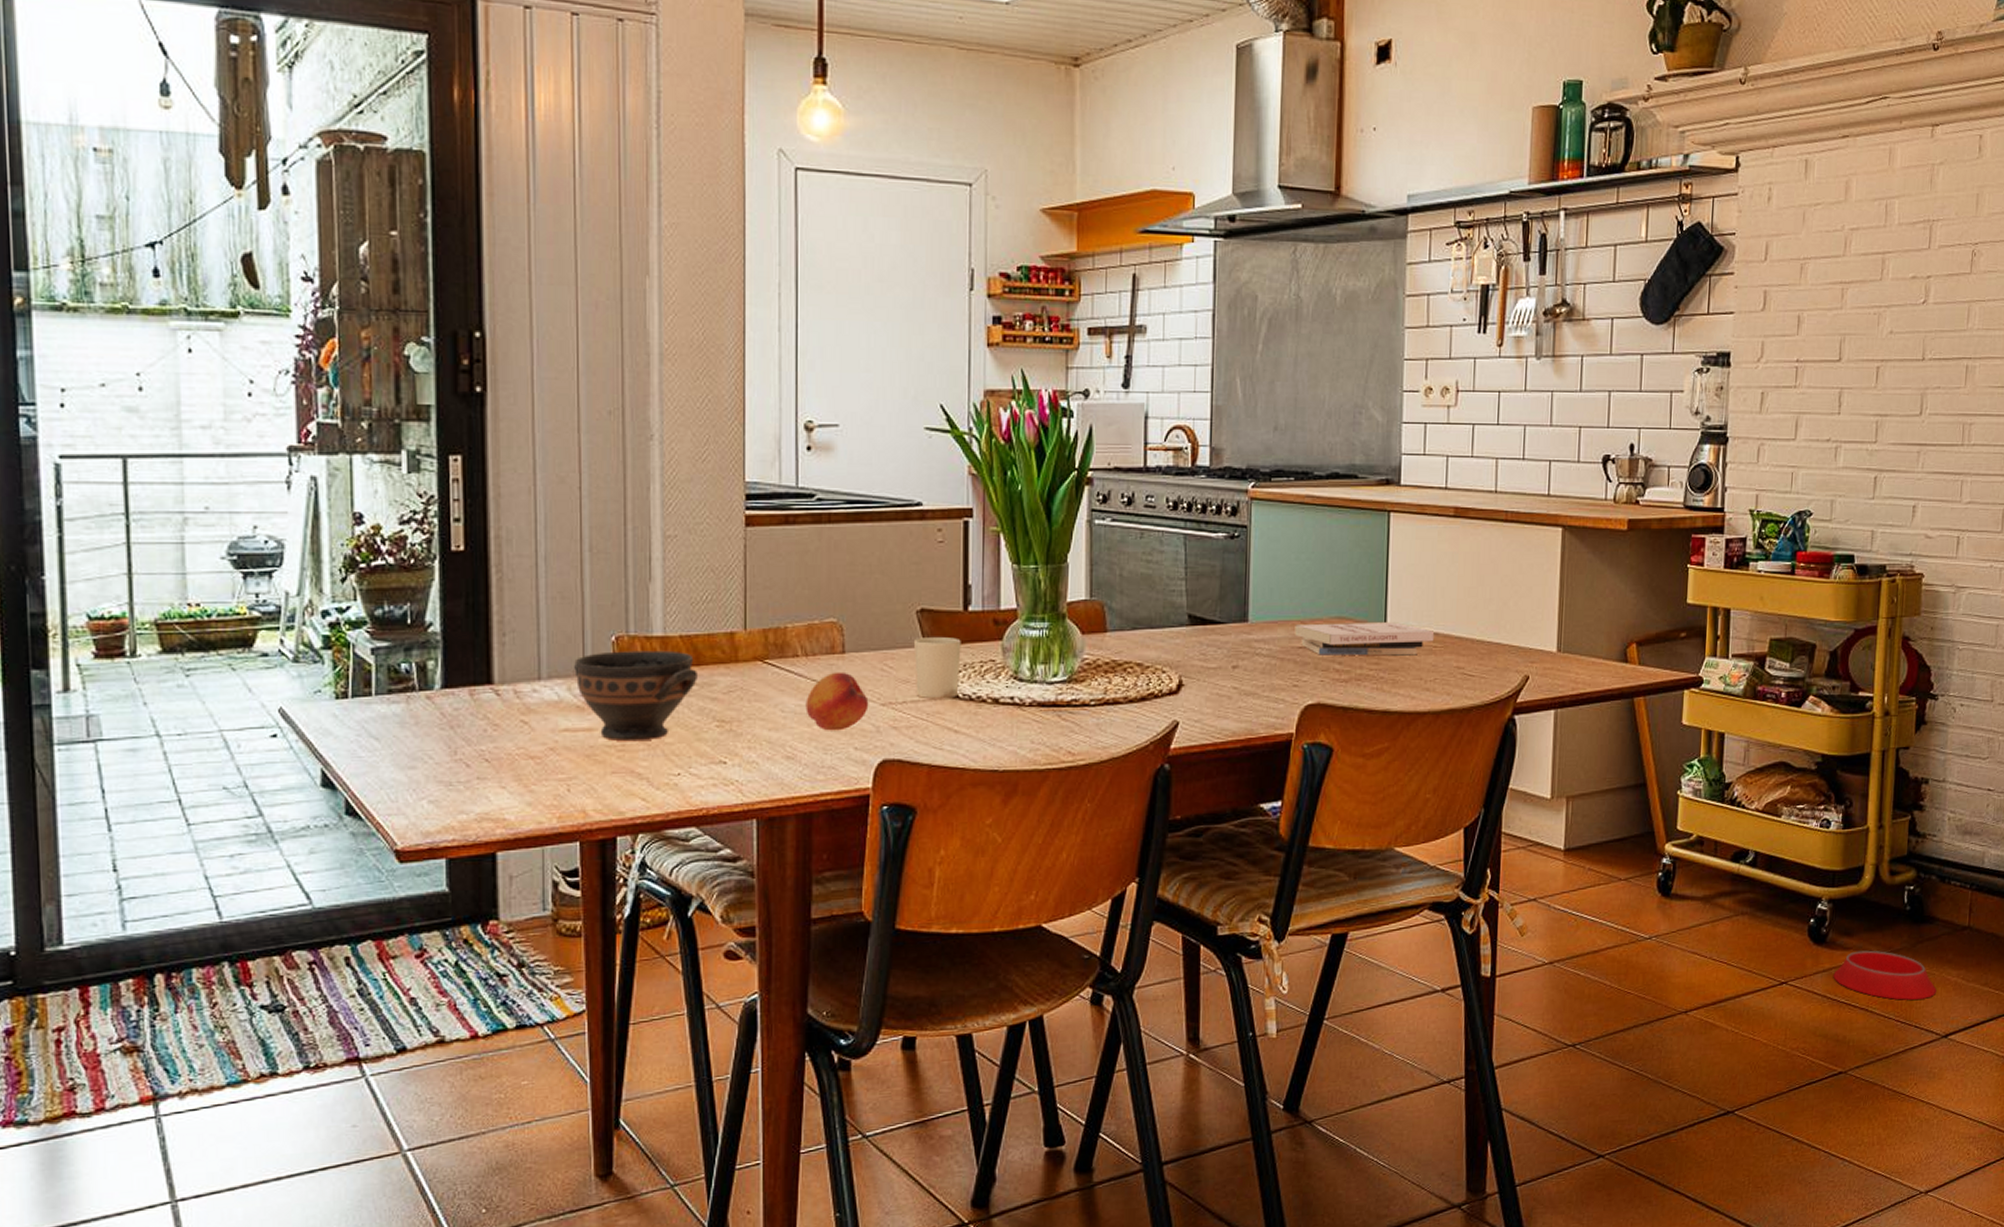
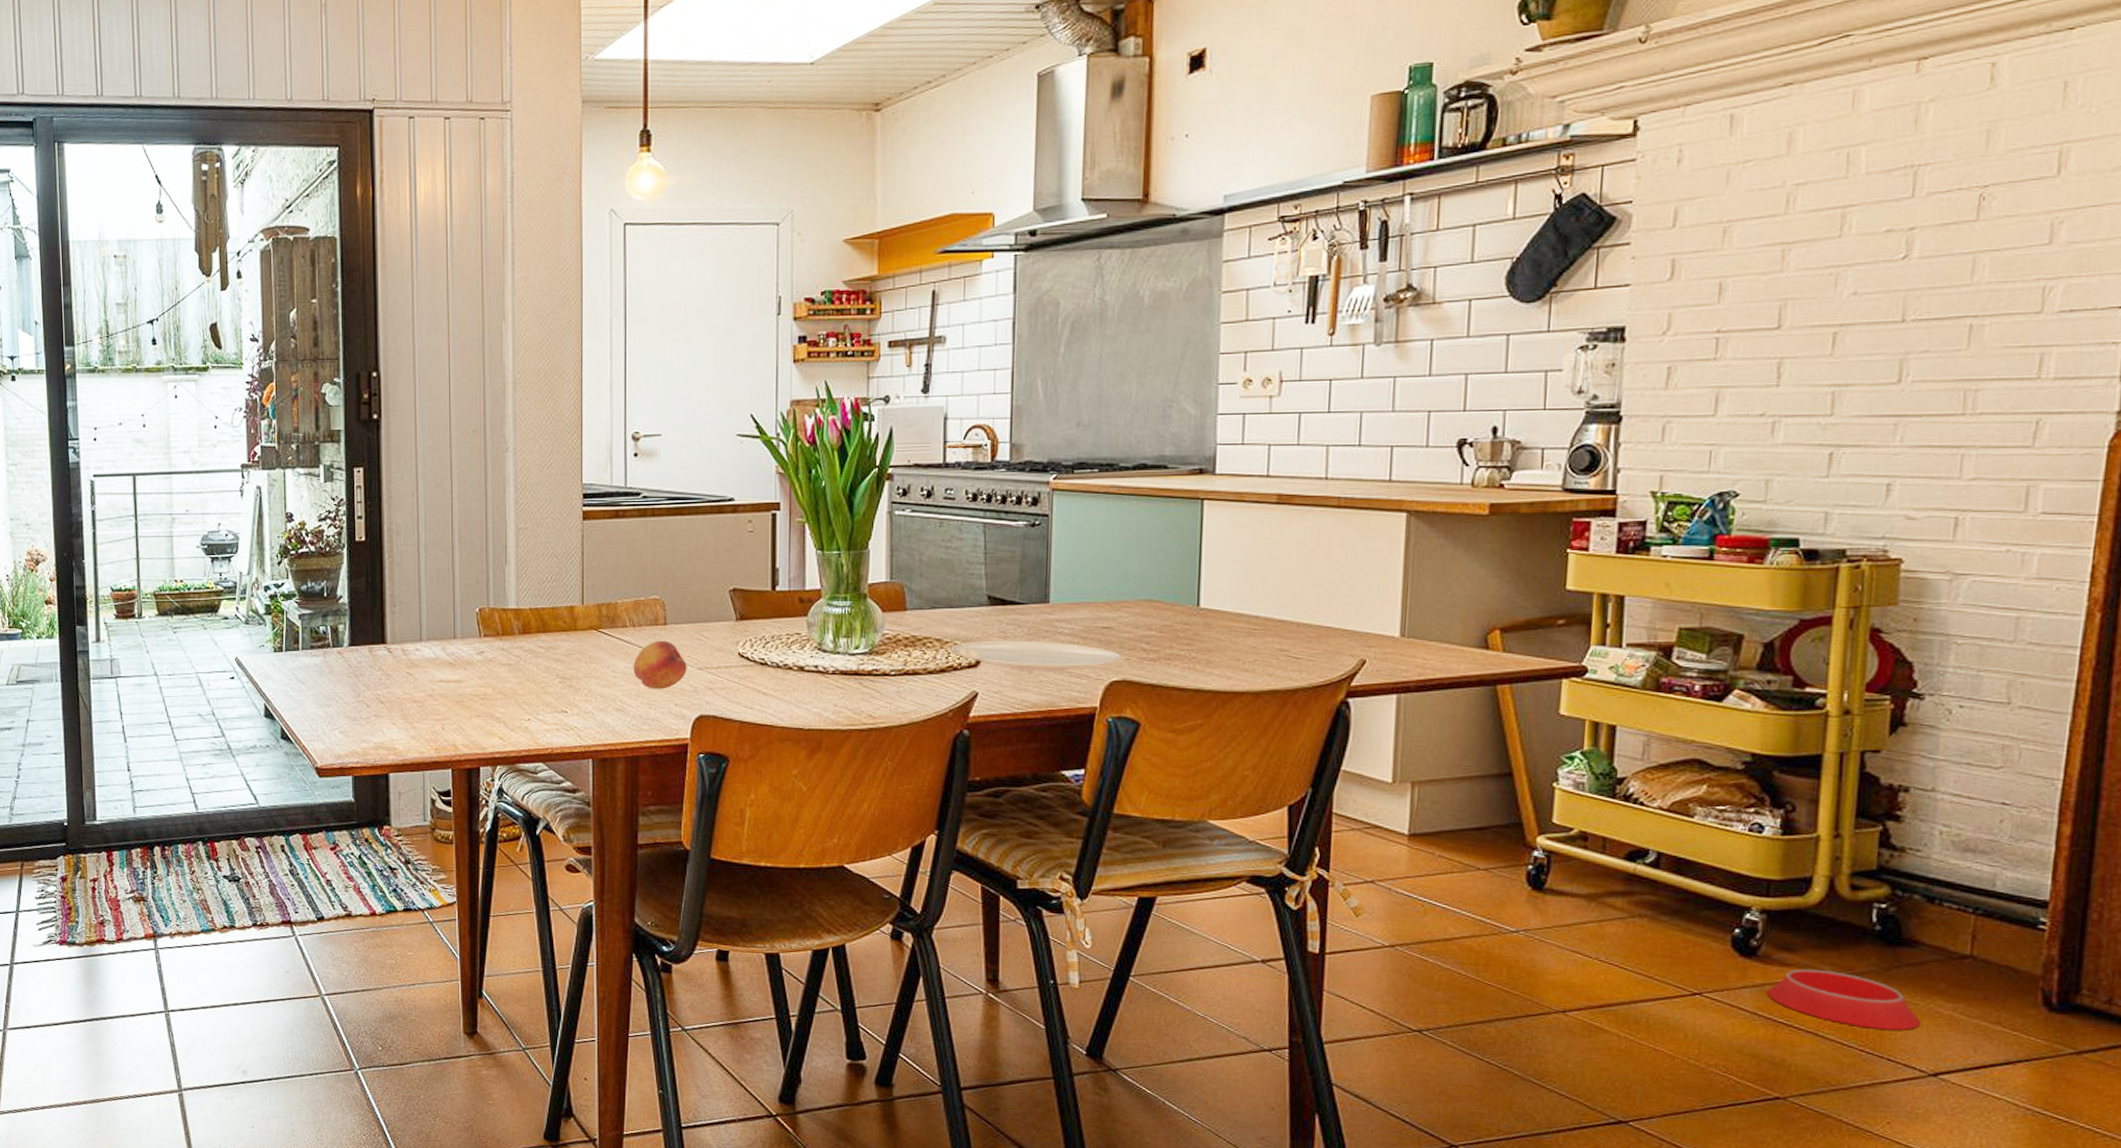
bowl: present [574,650,697,741] -> none [447,620,544,691]
mug: present [913,636,961,700] -> none [726,612,769,666]
plate: none [1151,663,1316,697] -> present [950,640,1121,672]
books: present [1294,622,1435,656] -> none [1098,605,1254,637]

